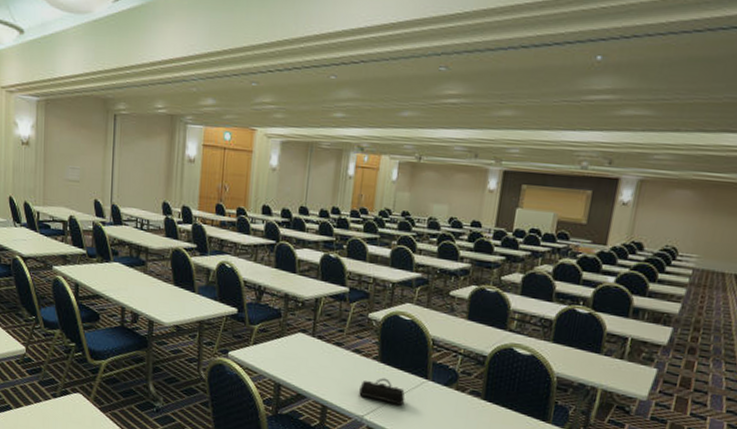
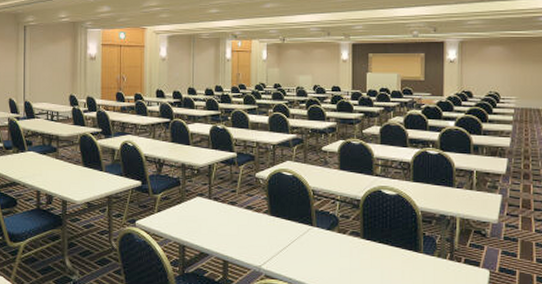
pencil case: present [358,378,405,406] -> none [254,229,296,252]

